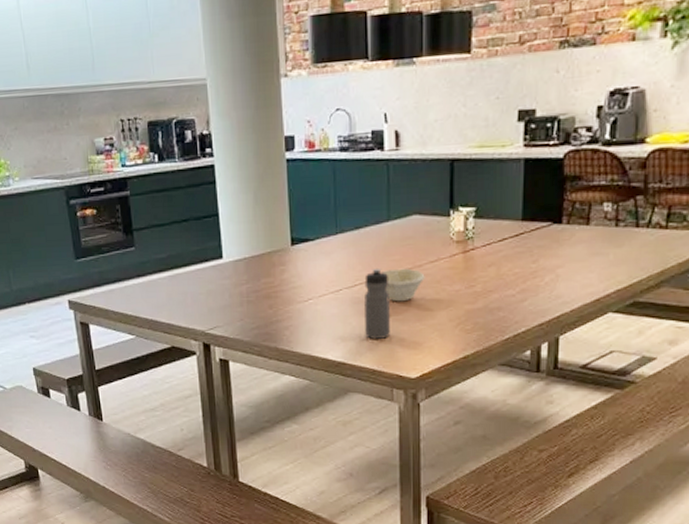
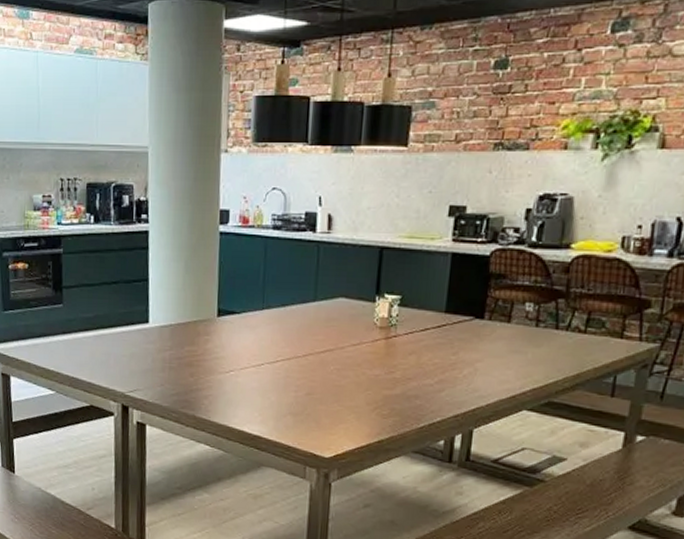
water bottle: present [364,268,390,339] -> none [283,346,311,416]
bowl: present [382,268,425,302] -> none [304,348,347,382]

